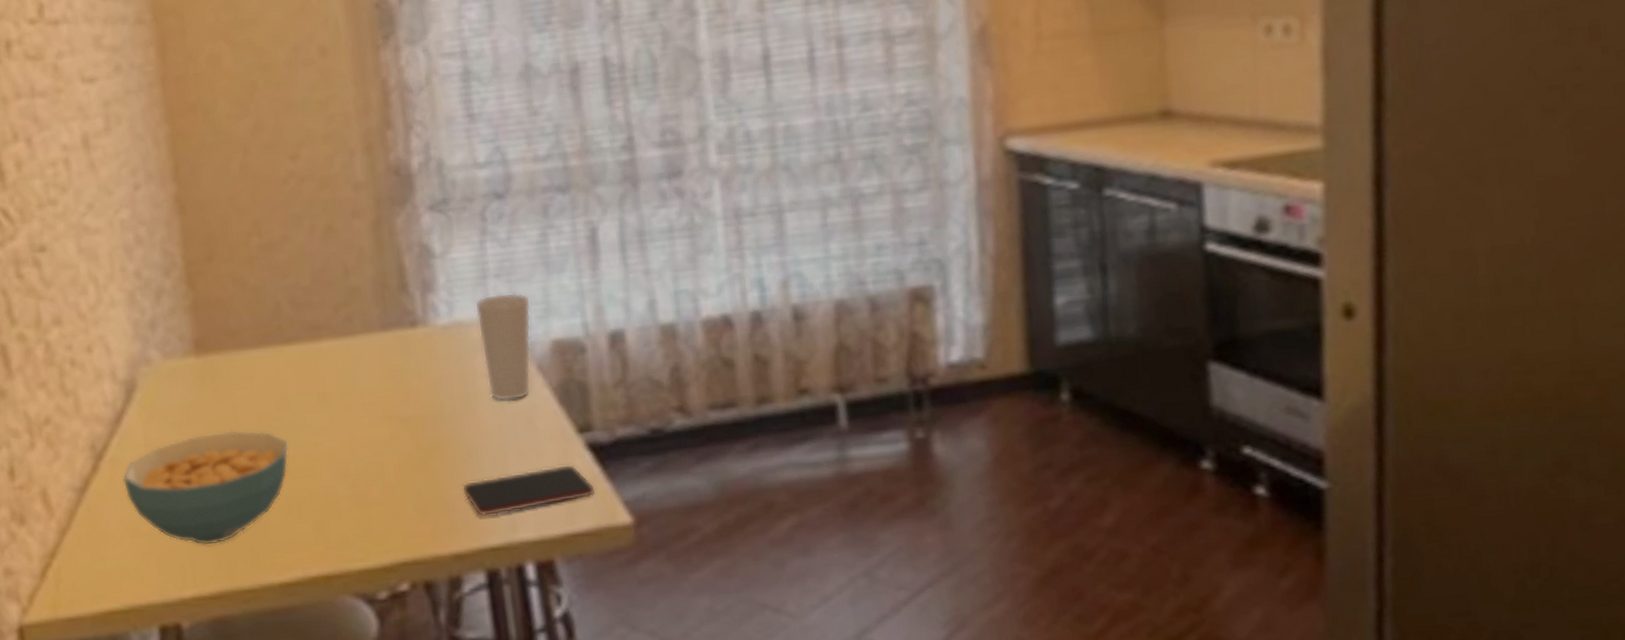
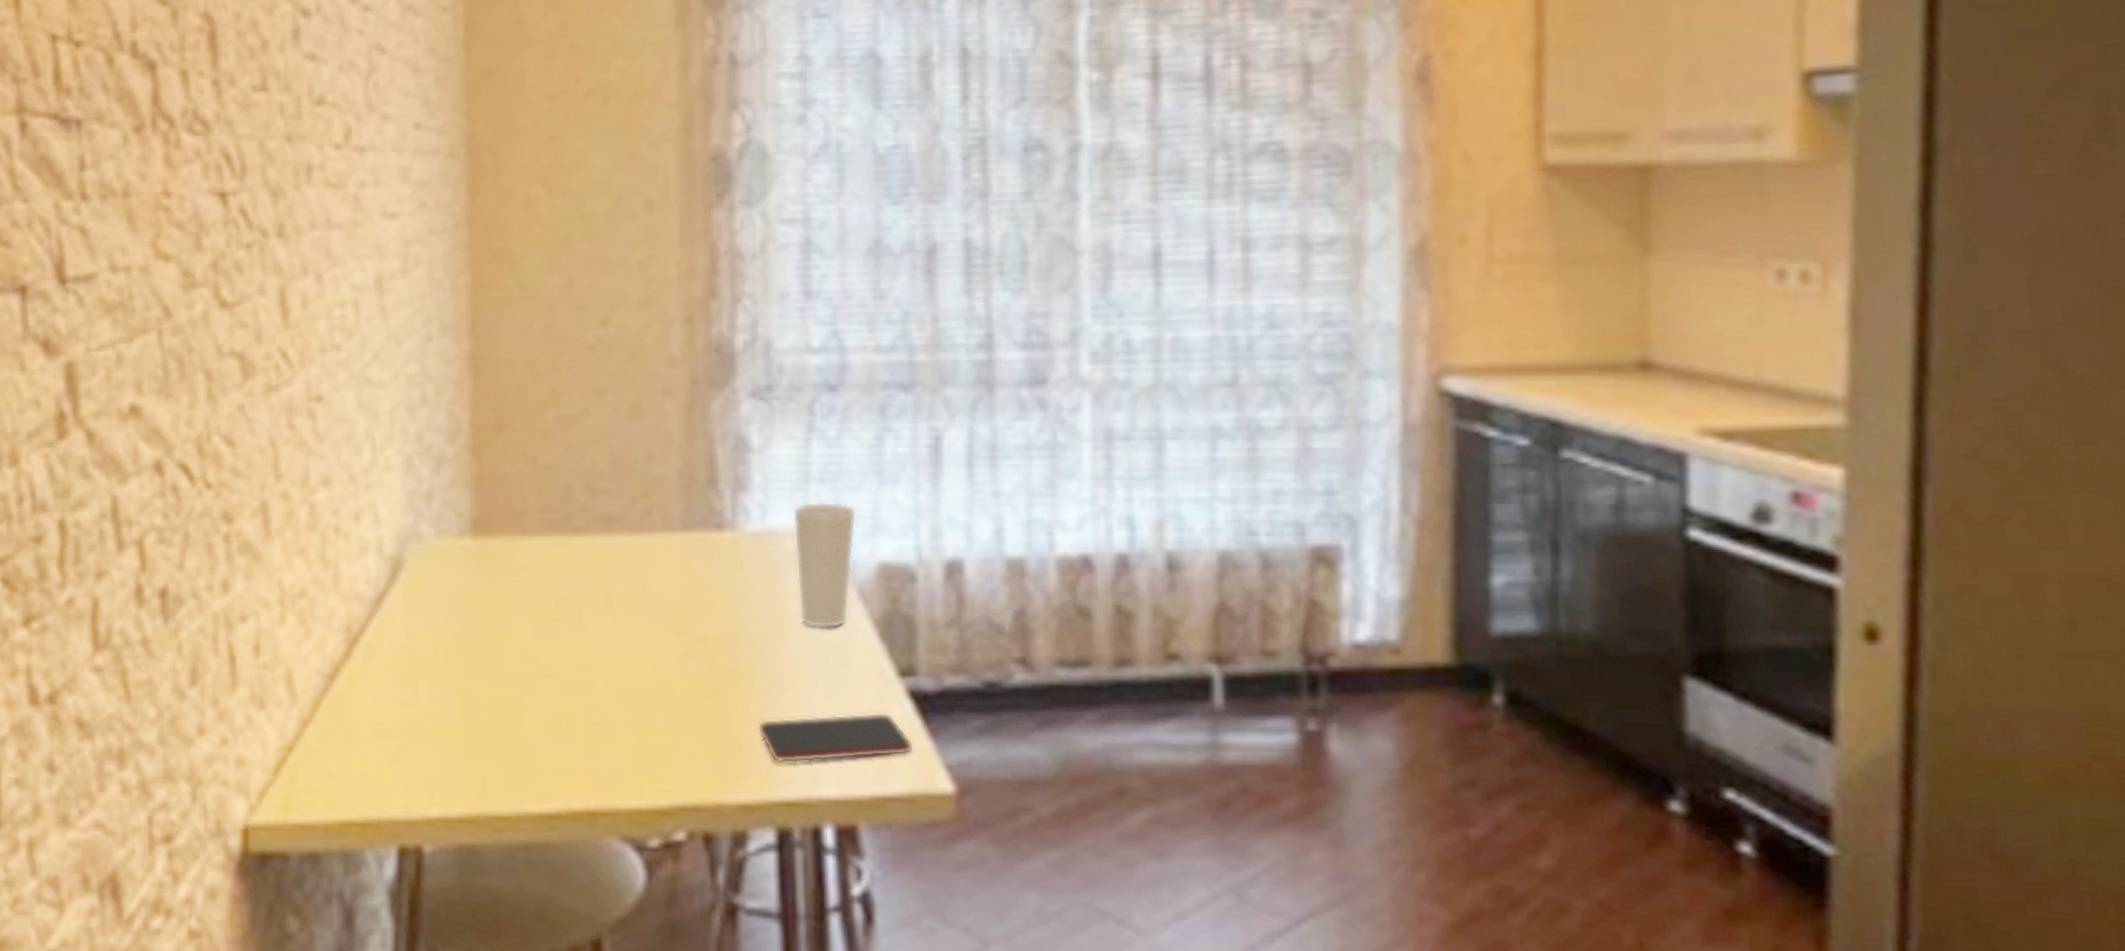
cereal bowl: present [122,430,289,546] -> none [376,628,565,760]

